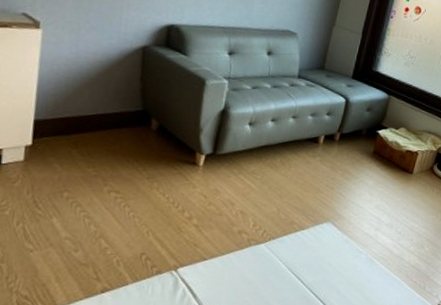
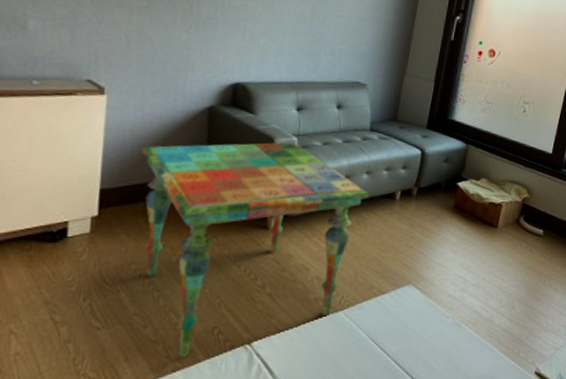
side table: none [76,81,295,280] -> present [141,142,369,357]

